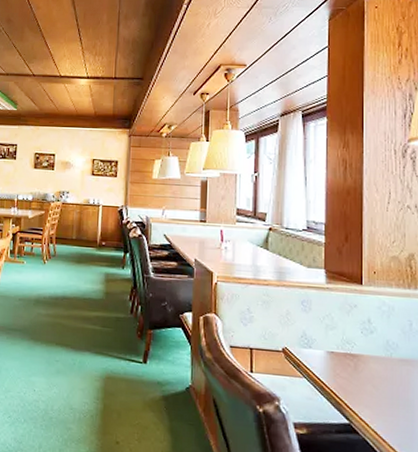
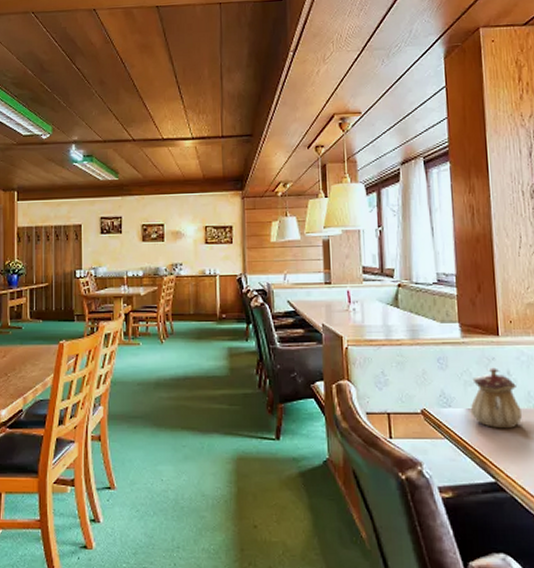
teapot: none [329,314,380,374] -> present [470,367,523,429]

